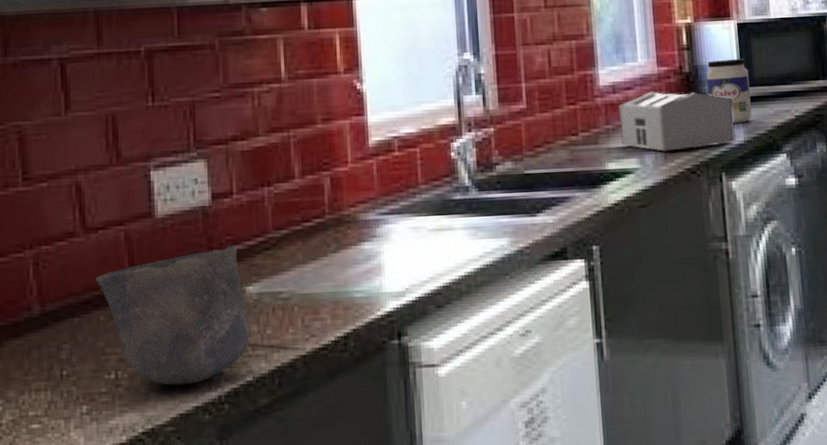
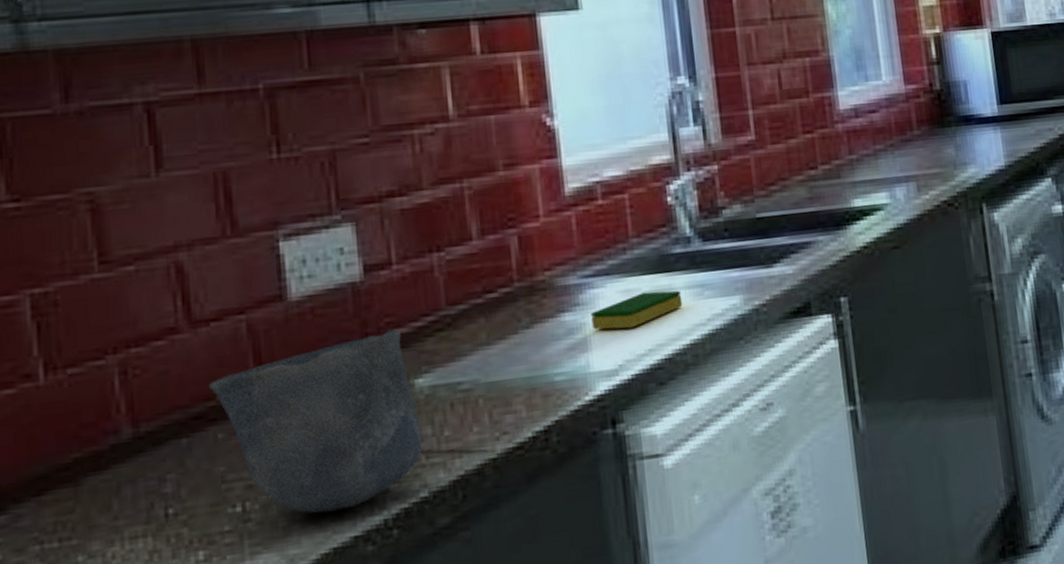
dish sponge: none [385,230,460,259] -> present [591,290,683,330]
toaster: present [618,91,737,152] -> none [862,113,997,183]
jar: present [706,58,752,124] -> none [959,71,1012,147]

